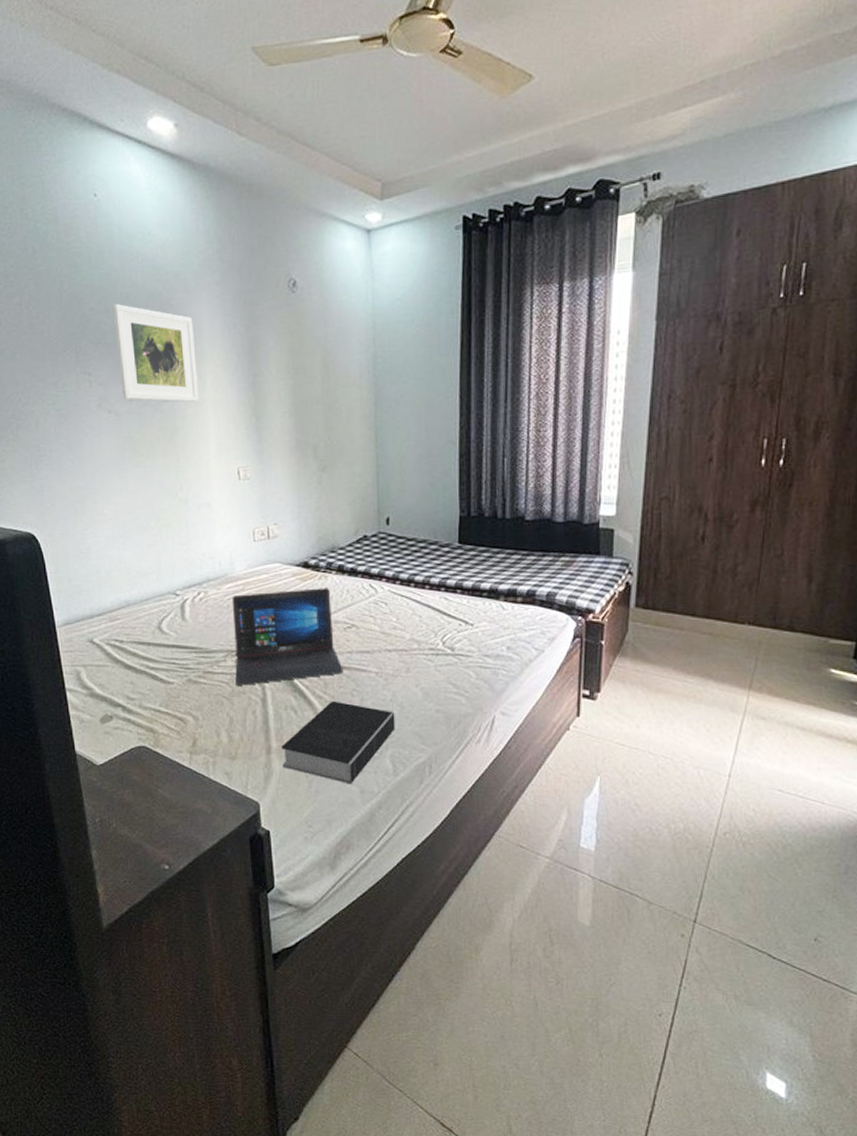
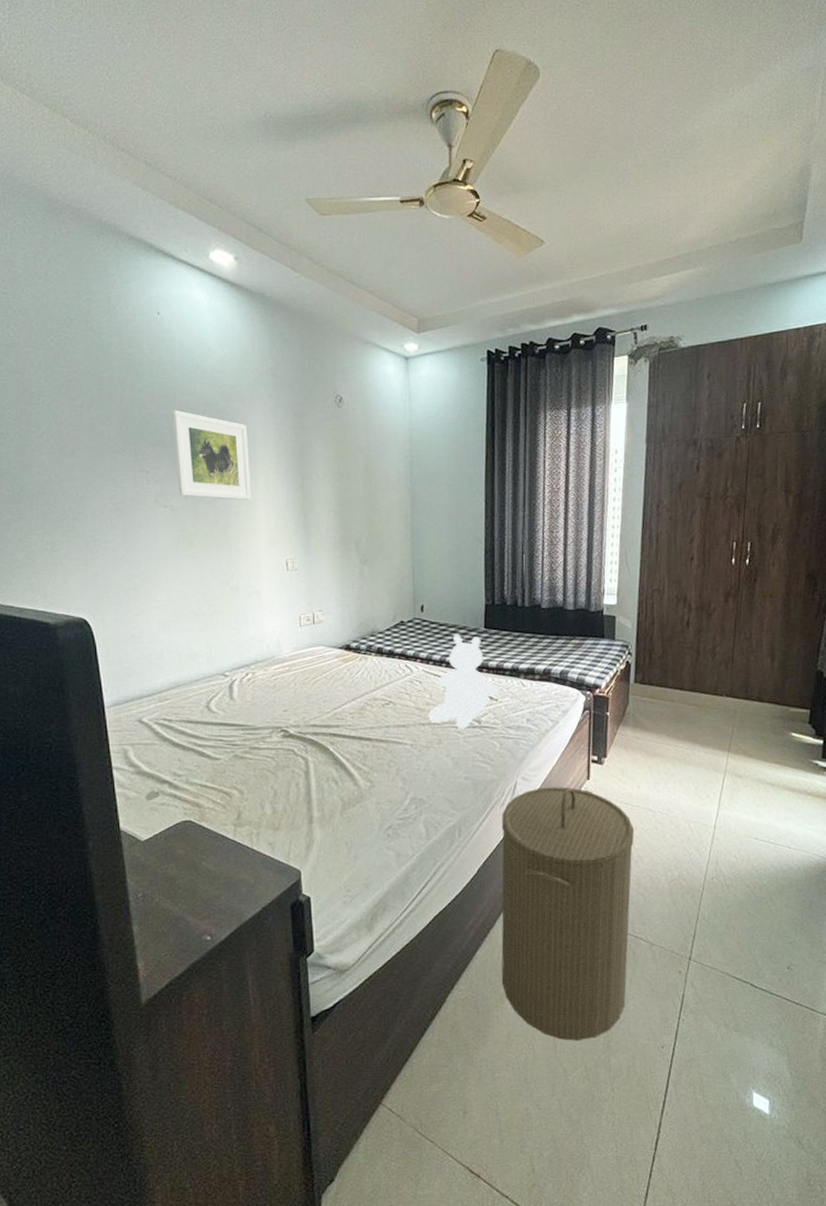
laptop: present [231,588,344,685] -> none [278,668,381,760]
book: present [281,701,398,785] -> none [323,771,431,849]
teddy bear: none [395,550,474,656] -> present [428,634,498,729]
laundry hamper: none [476,724,632,1001] -> present [501,787,635,1041]

